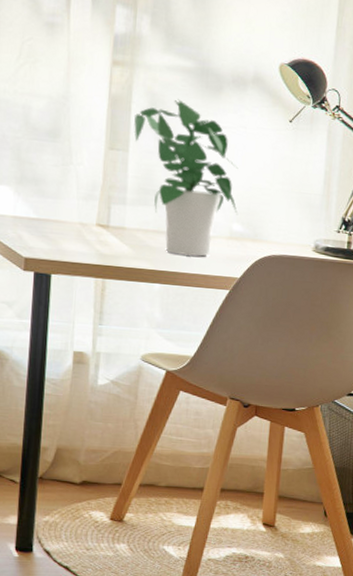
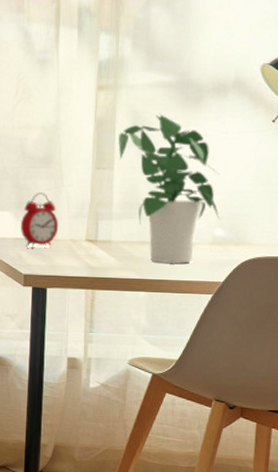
alarm clock: none [21,168,67,230] -> present [20,192,59,248]

